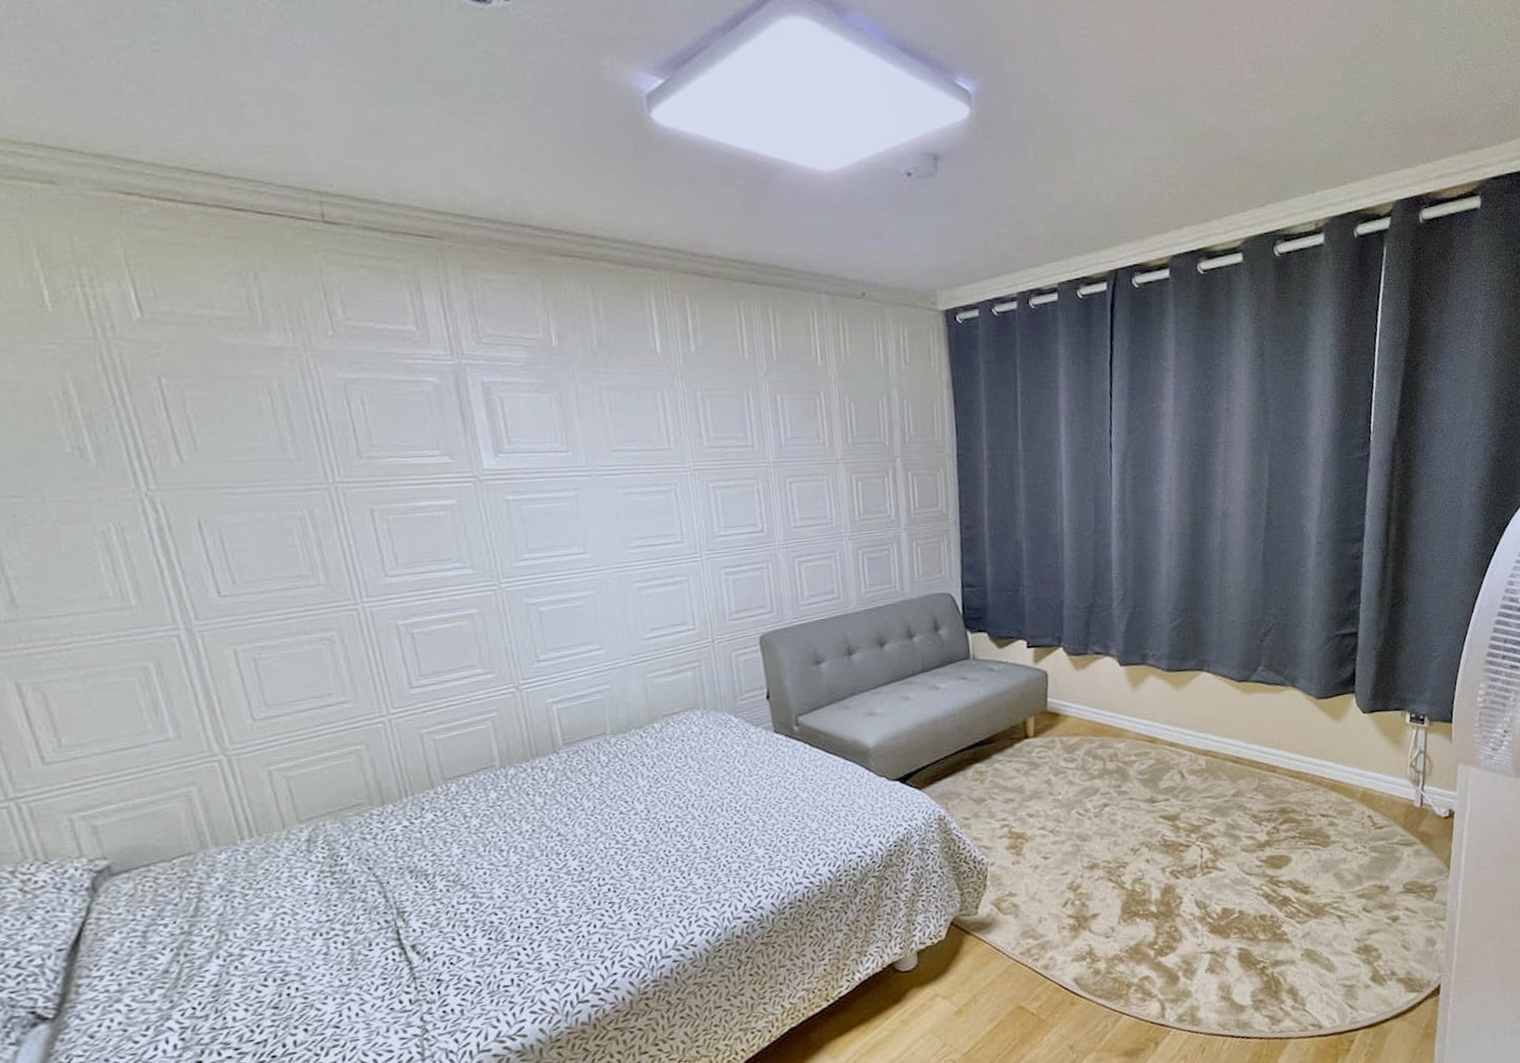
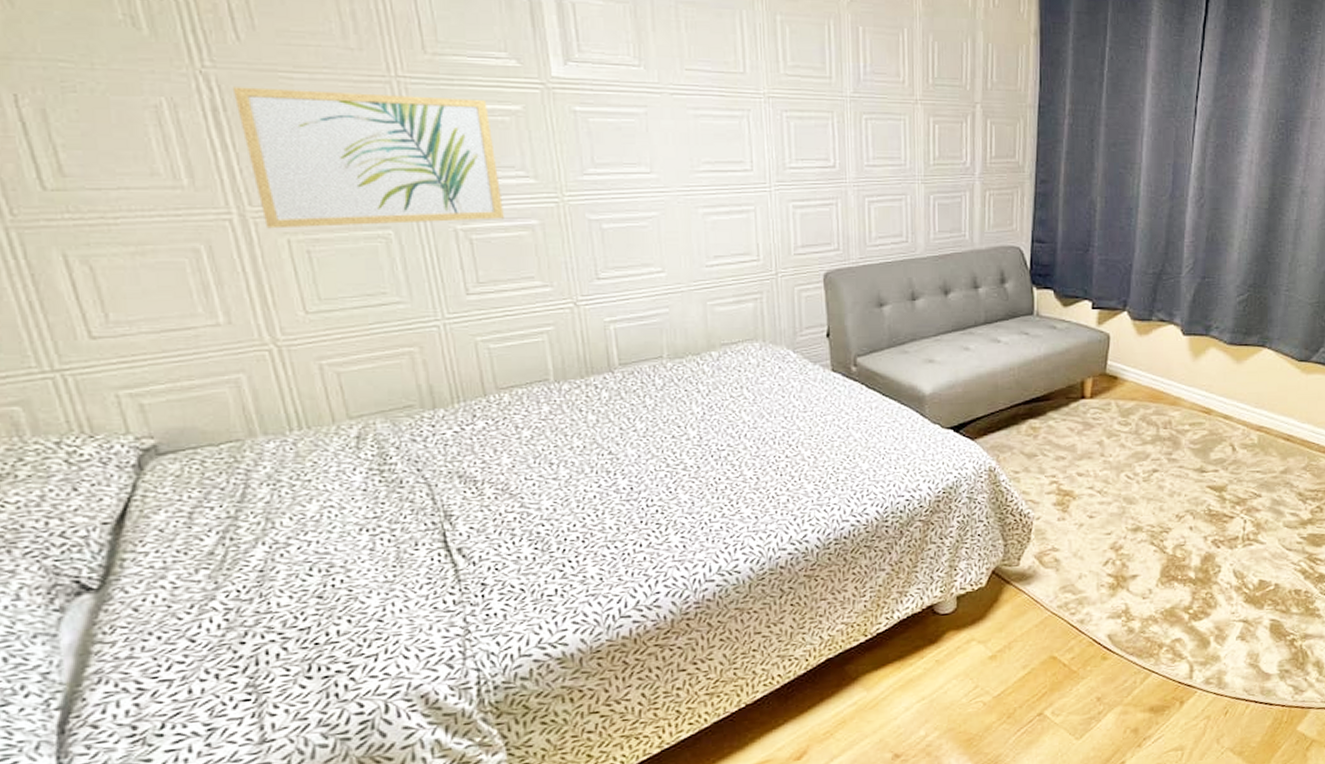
wall art: none [176,497,443,641] -> present [232,87,504,229]

